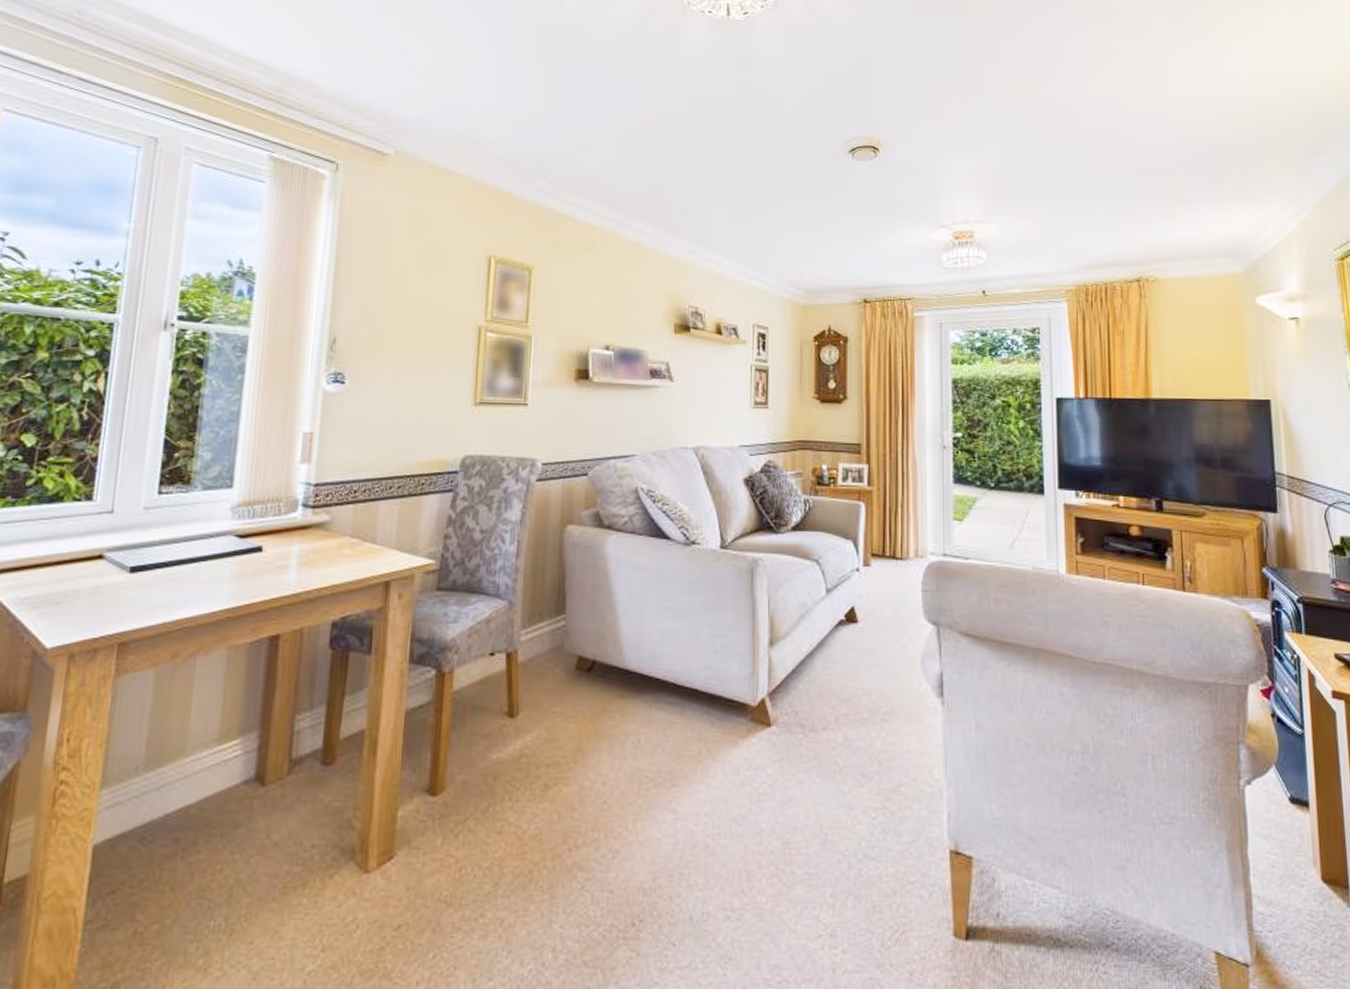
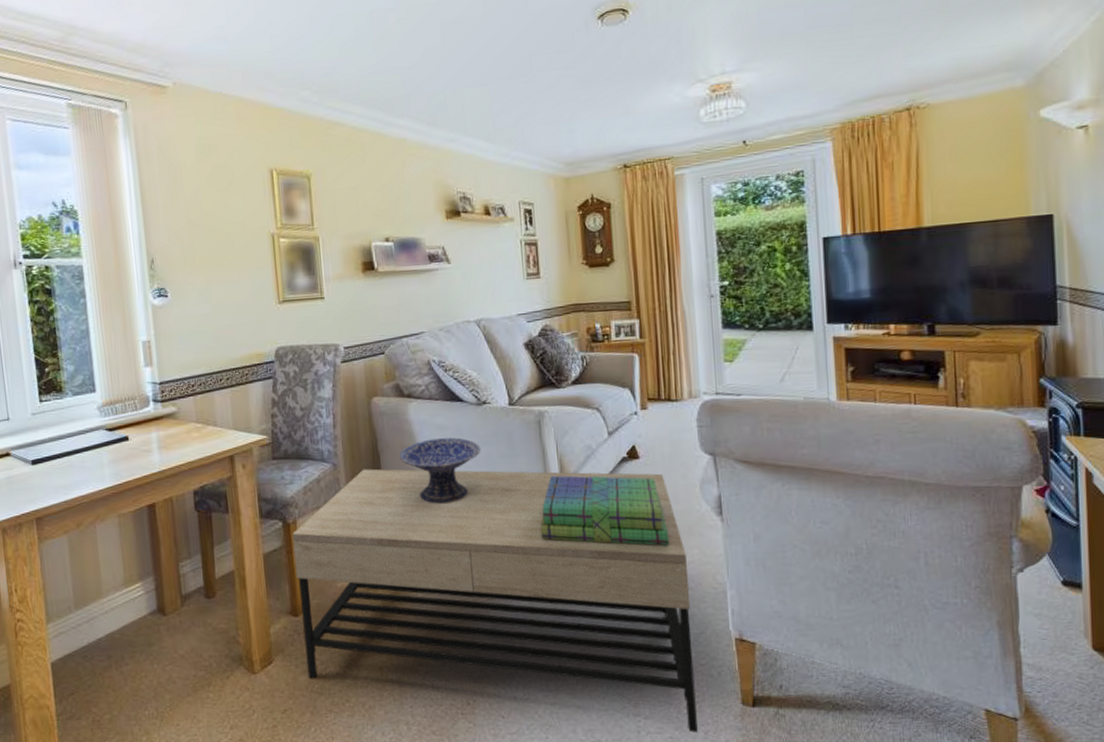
coffee table: none [436,611,903,972] -> present [292,469,698,732]
decorative bowl: none [589,581,684,660] -> present [400,437,481,504]
stack of books: none [742,635,885,730] -> present [540,475,670,546]

